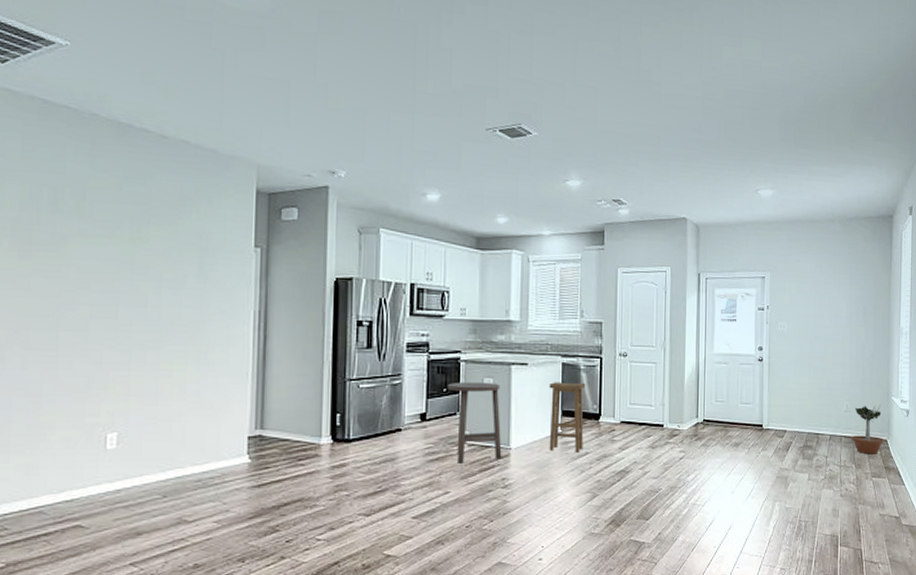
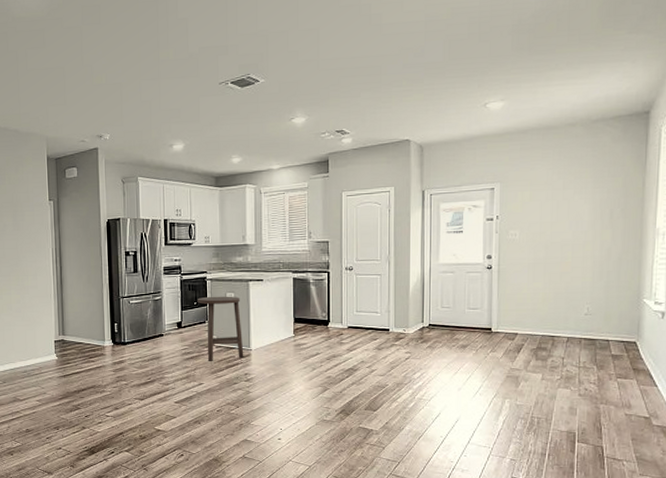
bar stool: present [549,382,586,453] -> none [282,294,315,353]
potted tree: present [851,405,884,454] -> none [592,307,633,356]

